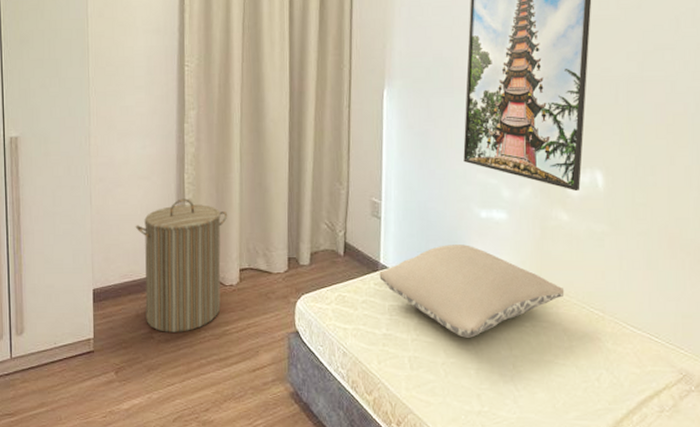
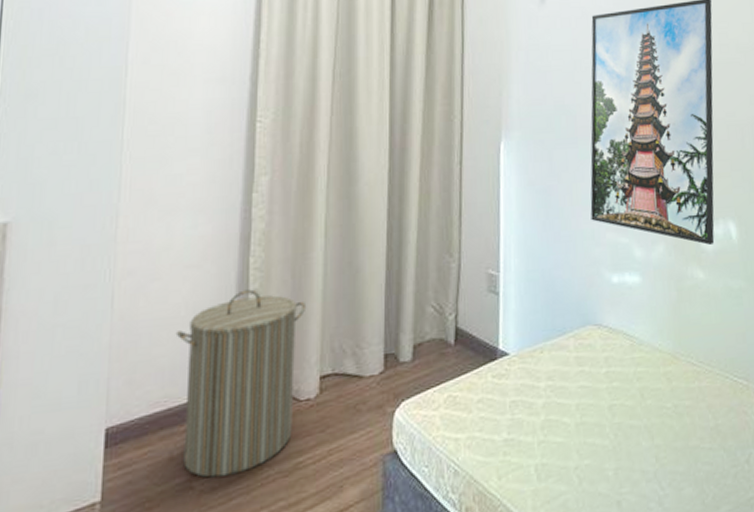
pillow: present [379,244,565,338] -> none [498,316,706,431]

